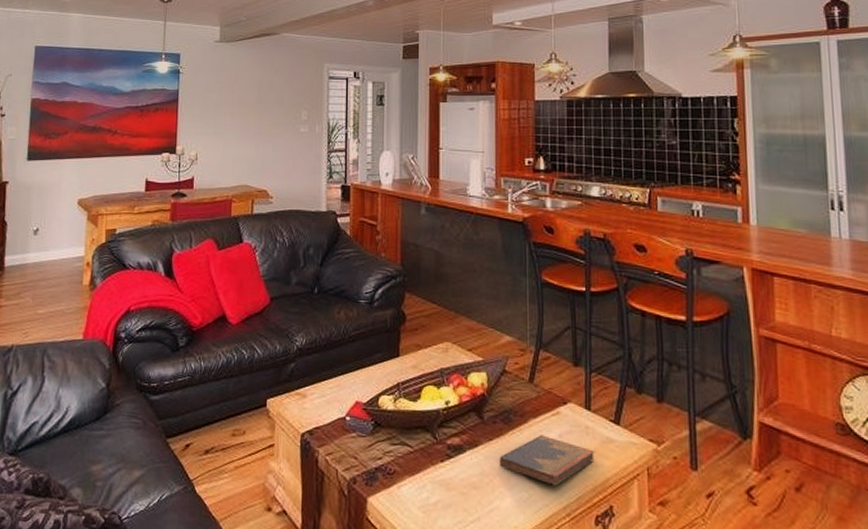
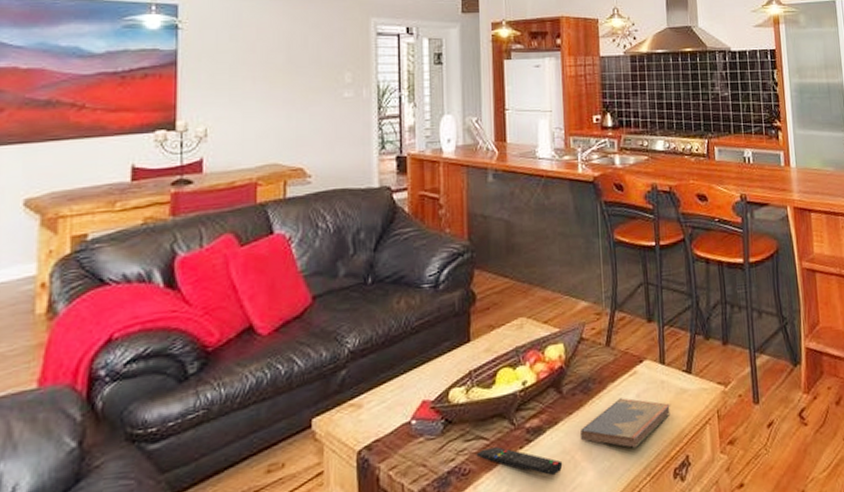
remote control: none [401,455,481,494] -> present [476,447,563,476]

